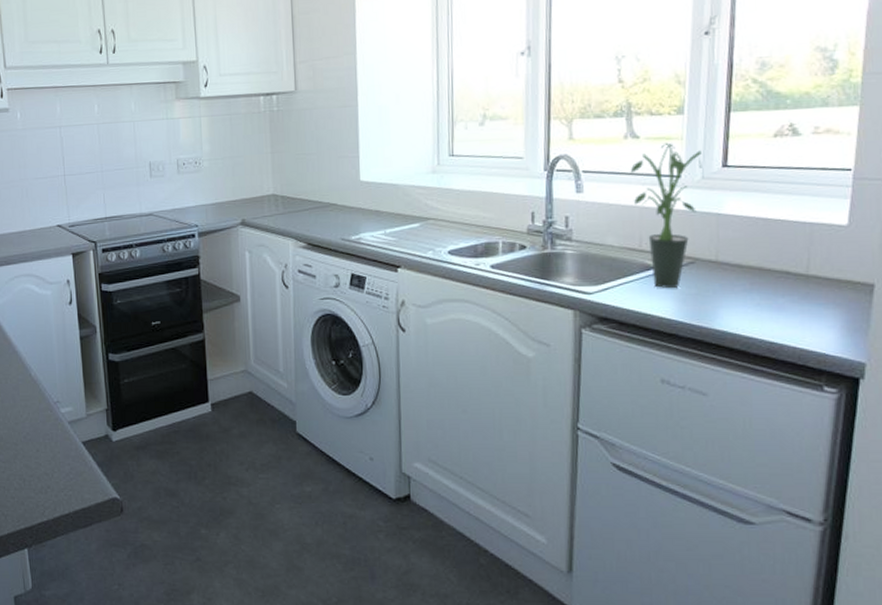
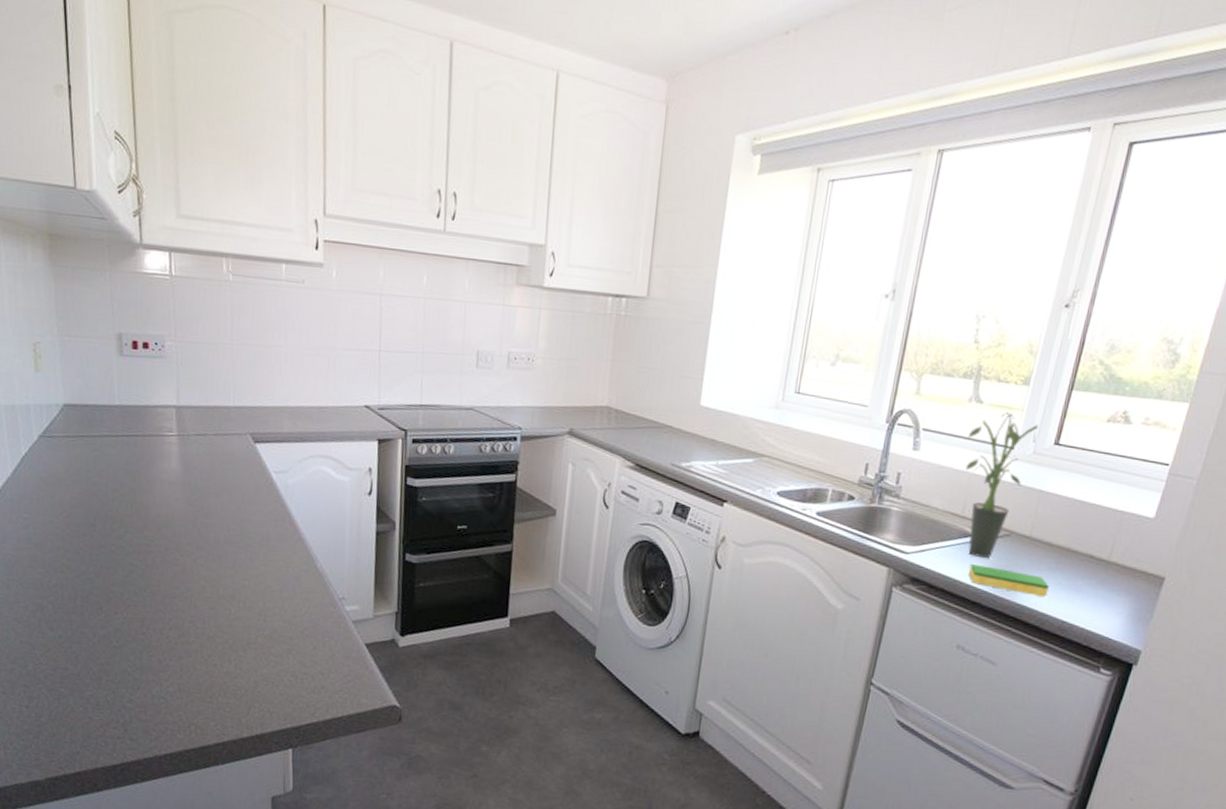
dish sponge: none [659,296,748,321] -> present [969,564,1049,598]

